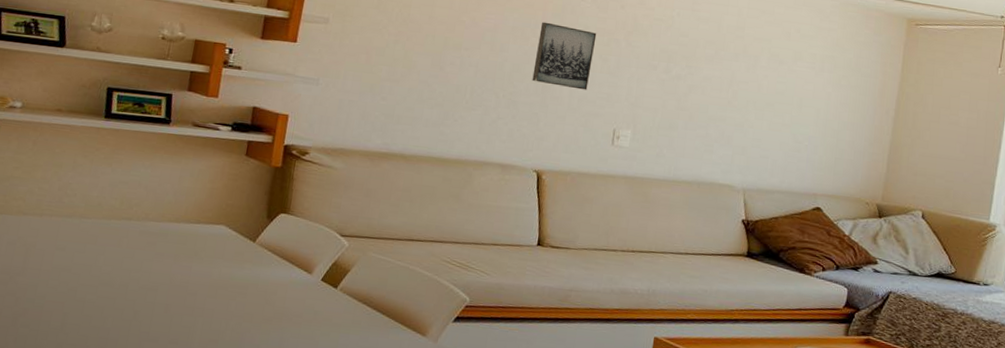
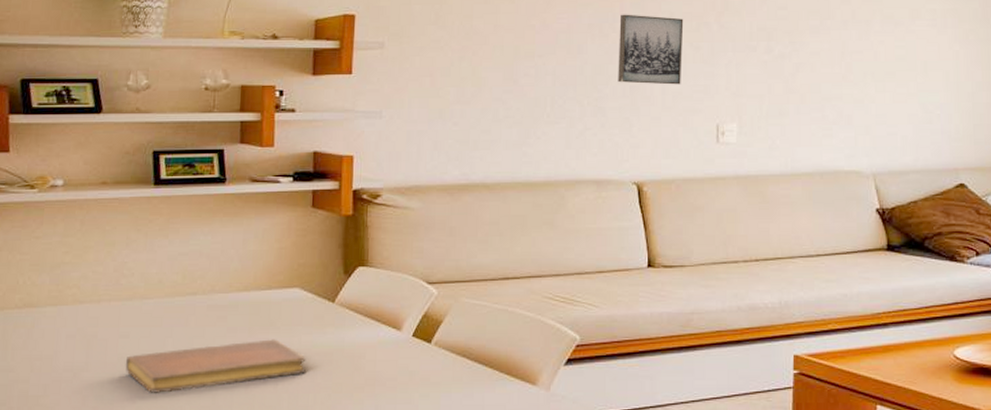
notebook: none [58,266,223,304] -> present [125,339,307,393]

